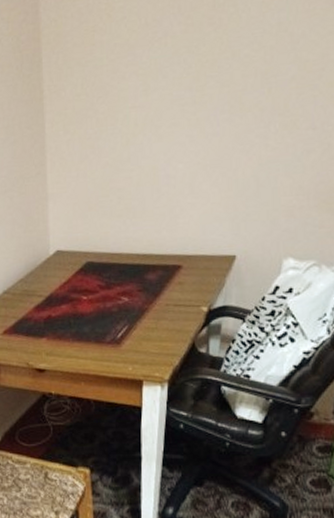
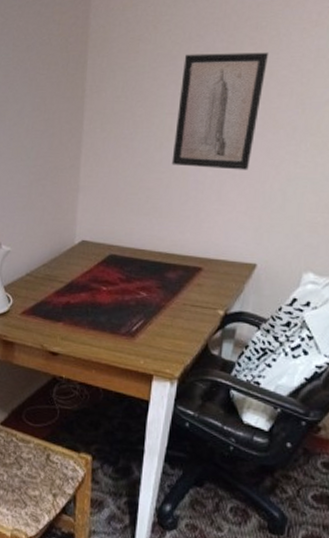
wall art: none [140,31,230,162] -> present [171,52,269,170]

